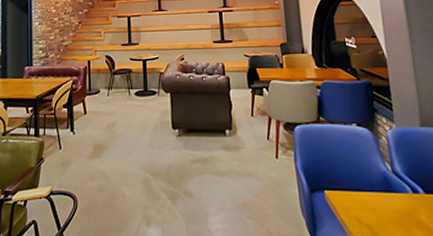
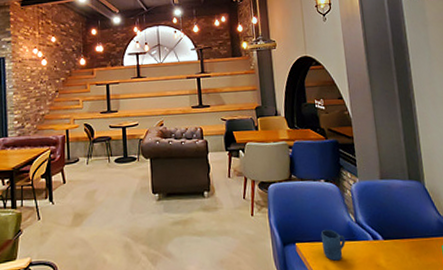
mug: none [352,179,381,213] -> present [320,230,346,261]

